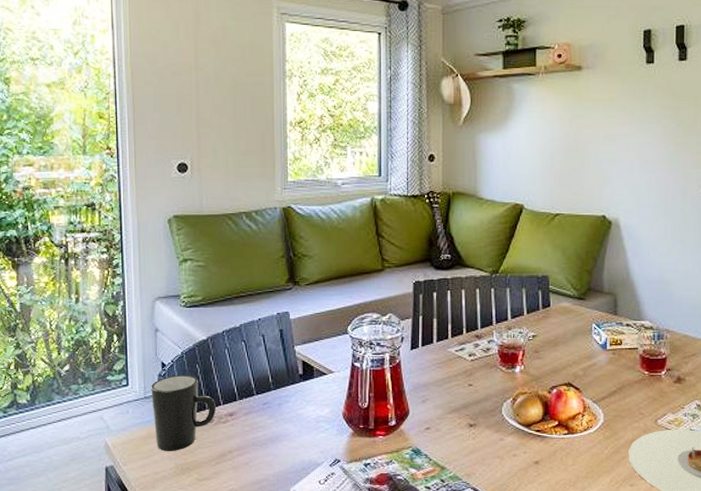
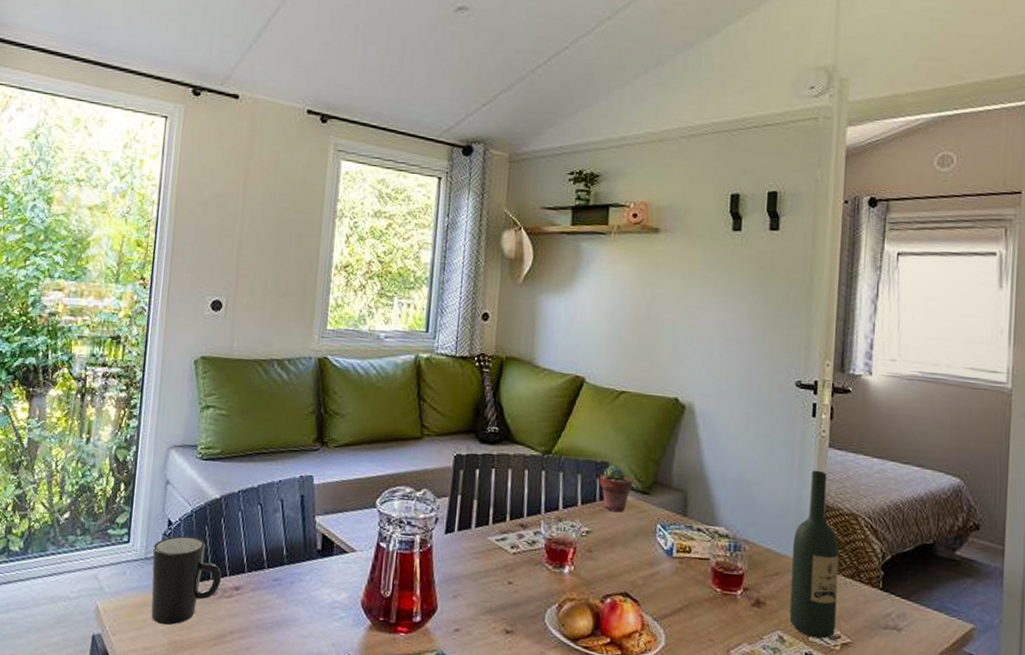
potted succulent: none [541,278,570,317] -> present [599,465,632,512]

